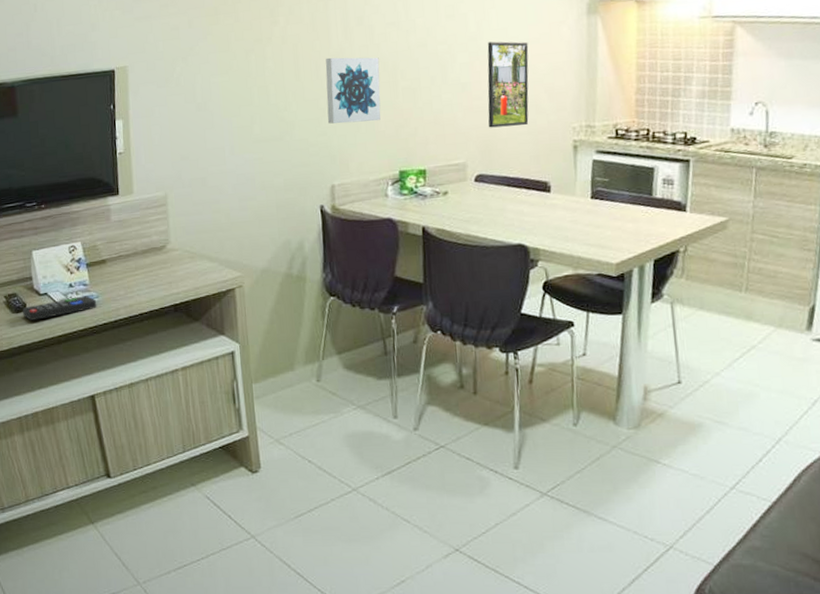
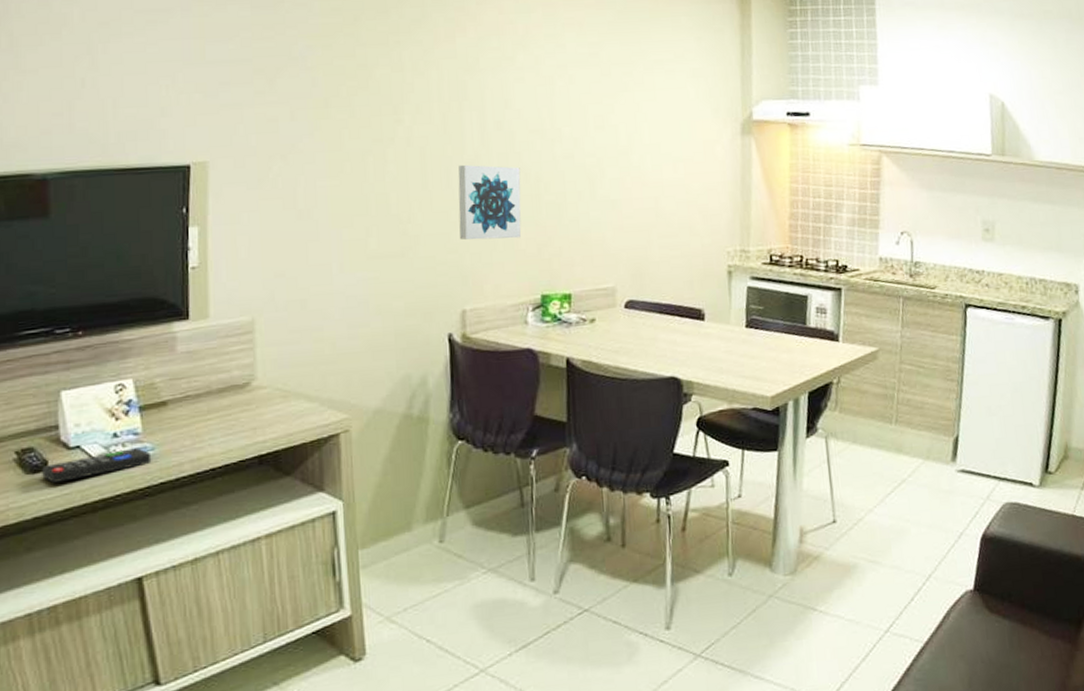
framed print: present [487,41,529,128] -> none [639,157,682,250]

